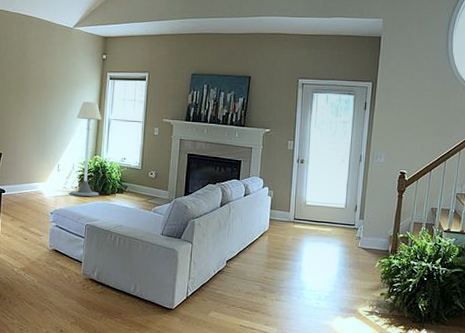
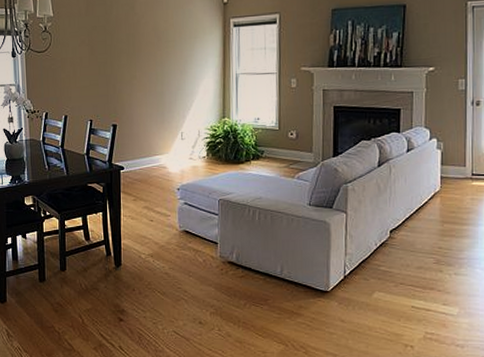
floor lamp: present [70,102,102,196] -> none [198,55,232,167]

